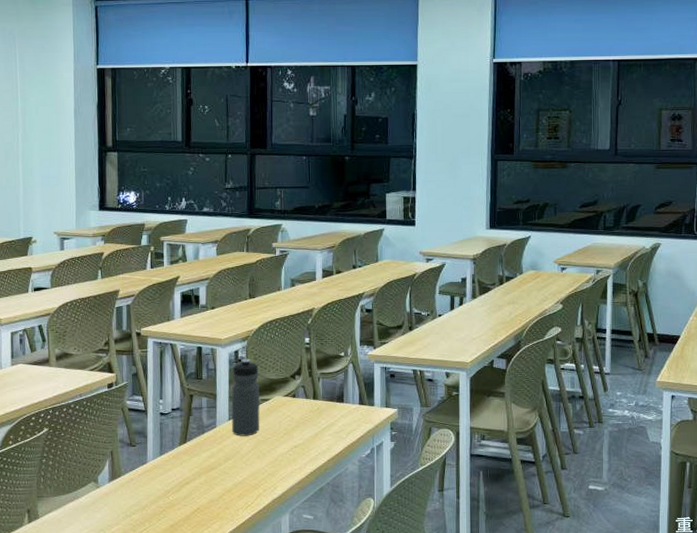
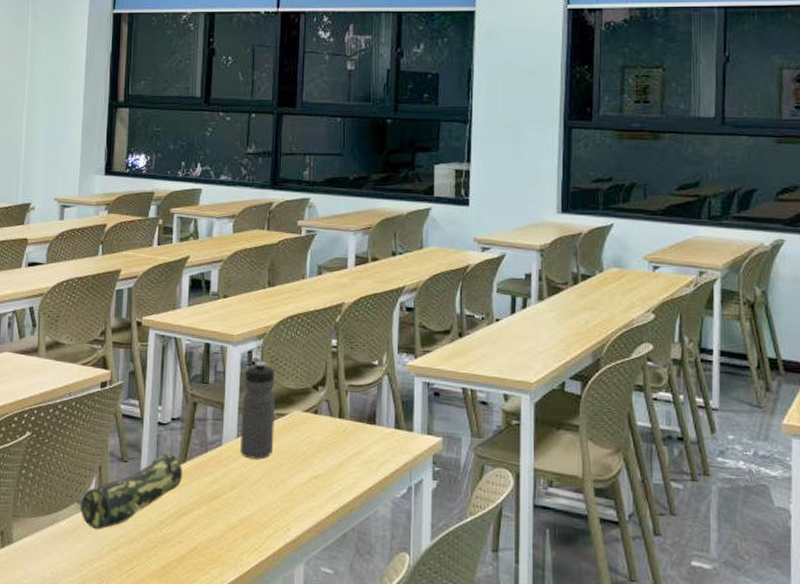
pencil case: none [96,434,184,502] -> present [80,450,183,530]

